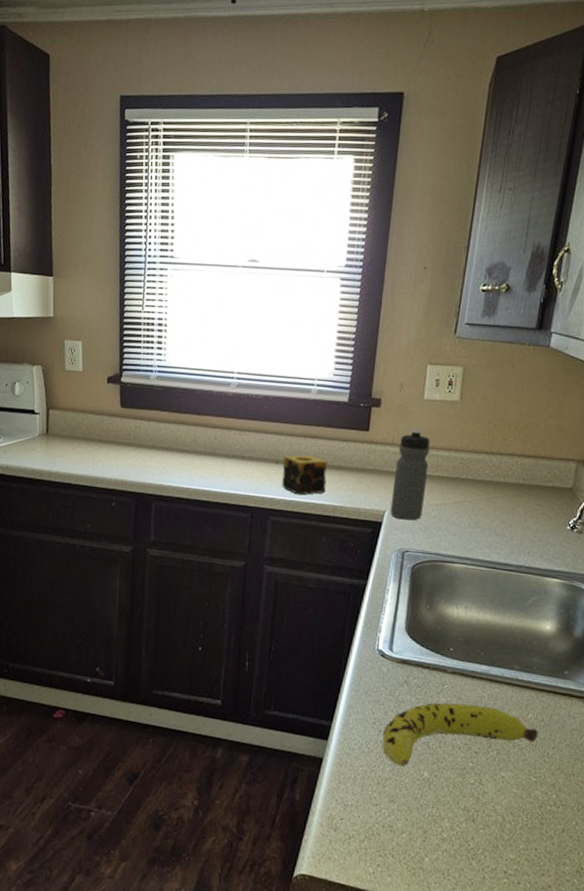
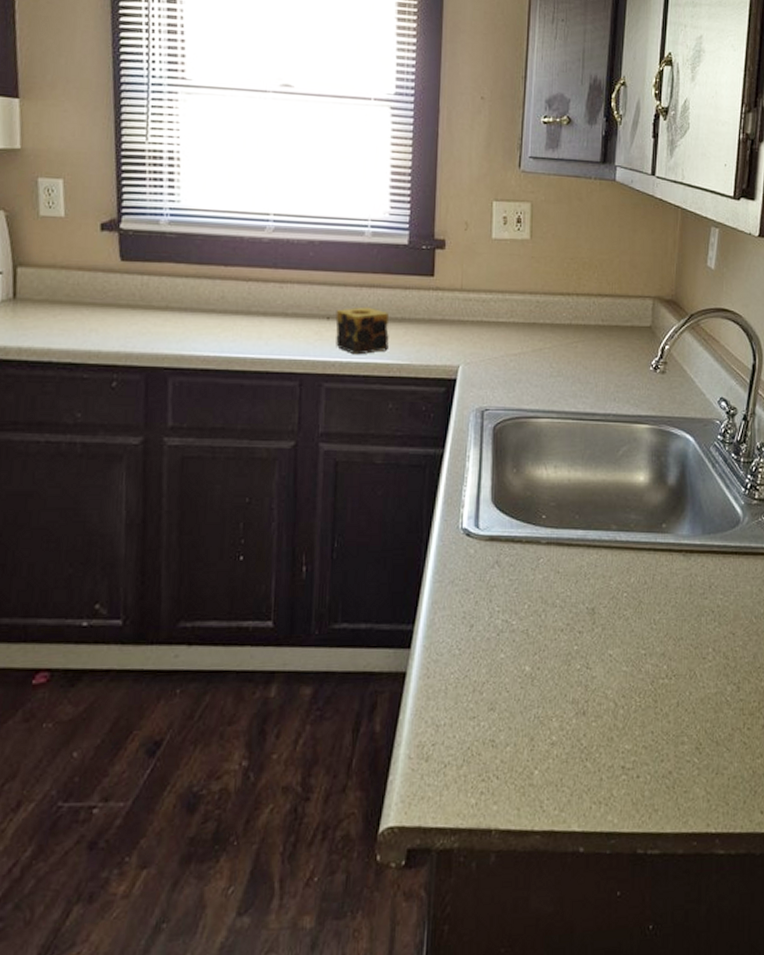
fruit: present [382,702,538,767] -> none [475,577,642,665]
water bottle: present [390,430,431,521] -> none [464,272,503,374]

